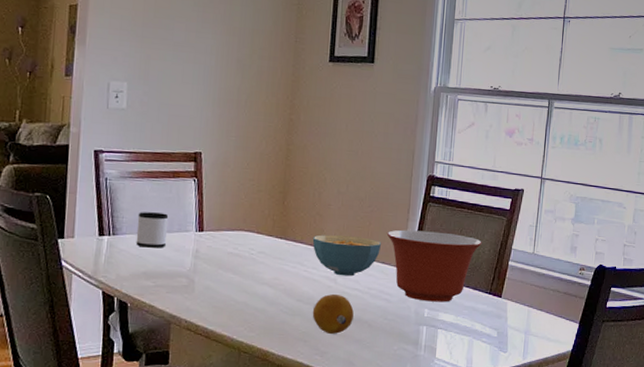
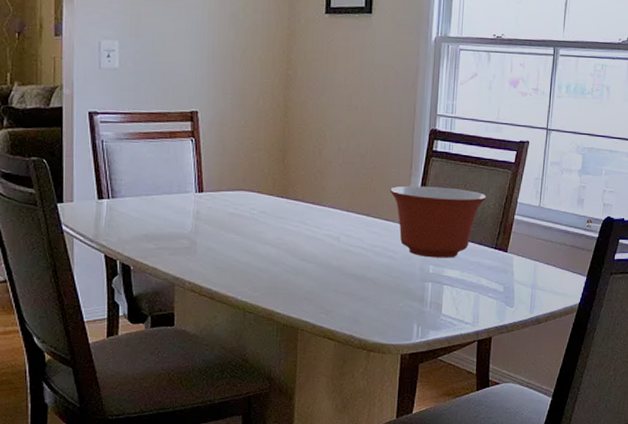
mug: present [136,212,169,248] -> none [135,174,168,210]
cereal bowl: present [312,235,382,277] -> none [314,193,385,234]
fruit: present [312,293,354,334] -> none [316,252,358,292]

